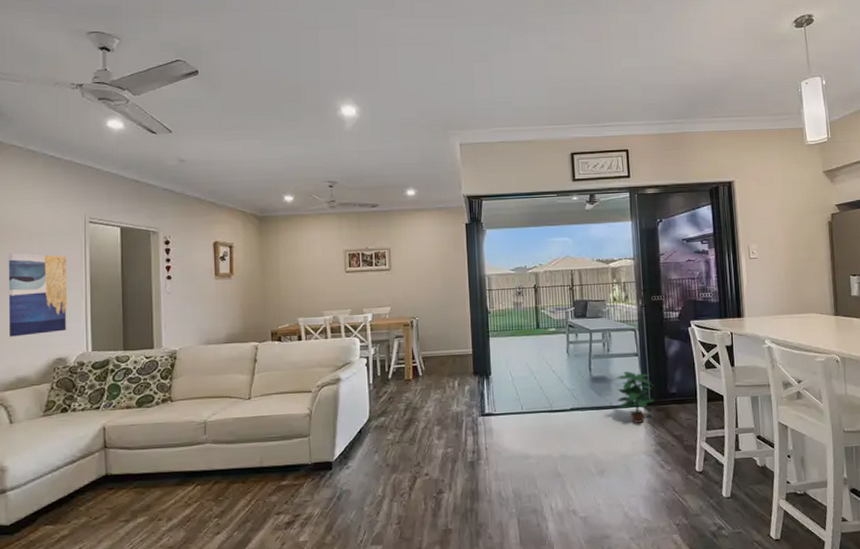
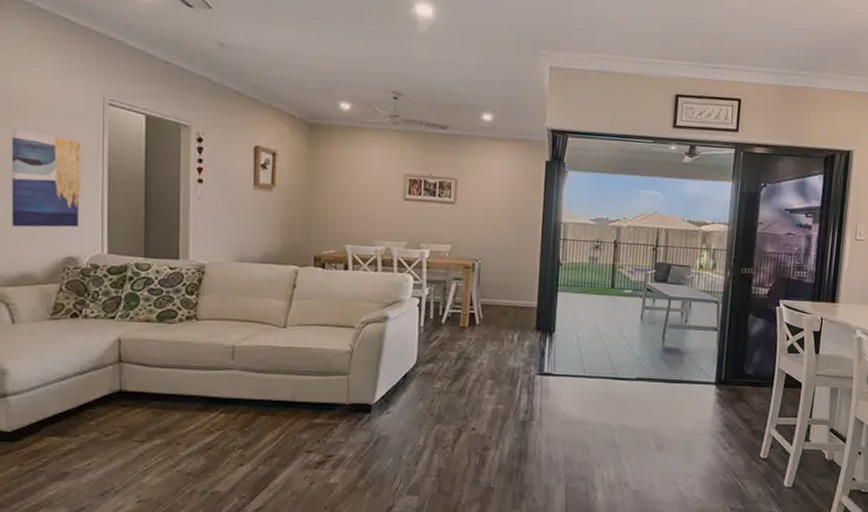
potted plant: present [616,371,655,423] -> none [688,346,730,402]

